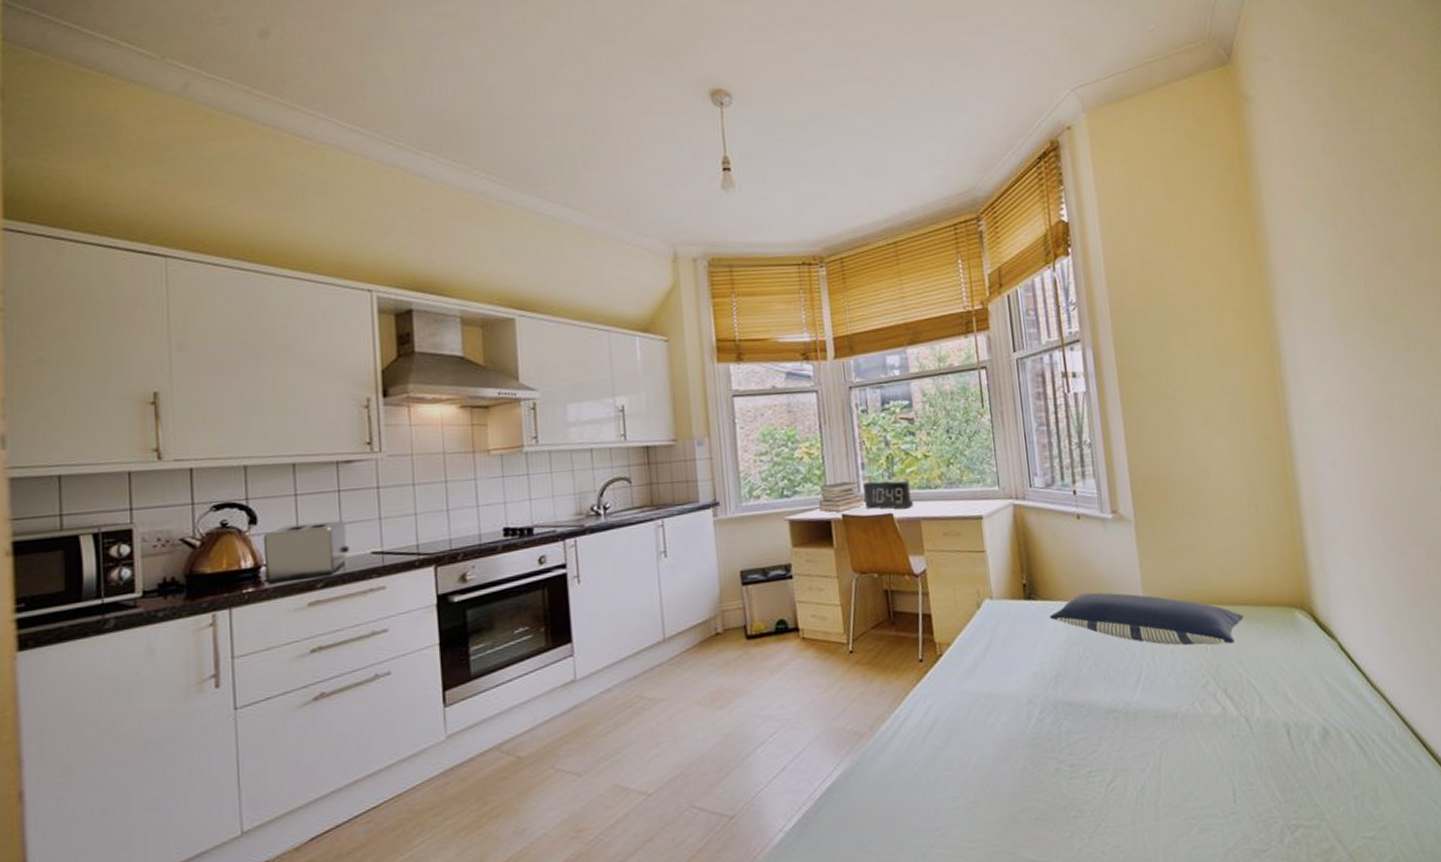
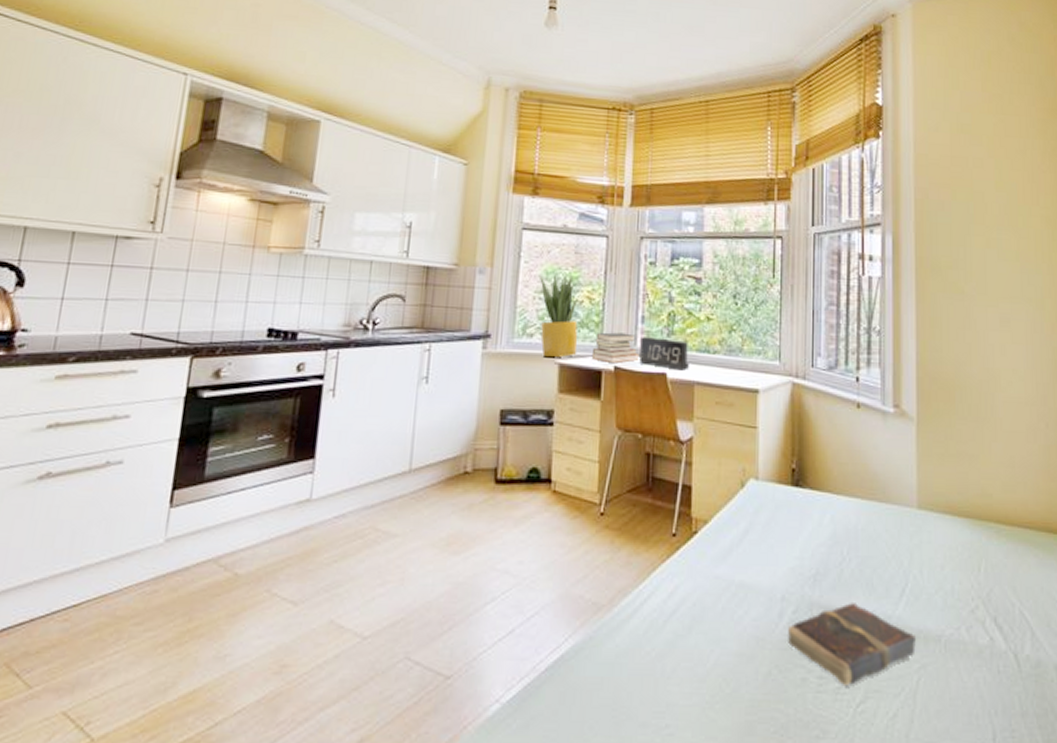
toaster: present [263,520,349,584] -> none [18,293,112,352]
planter: none [756,432,805,516] -> present [538,272,581,358]
book: none [1037,696,1156,770] -> present [788,603,917,687]
pillow: present [1049,592,1244,646] -> none [815,488,1022,568]

